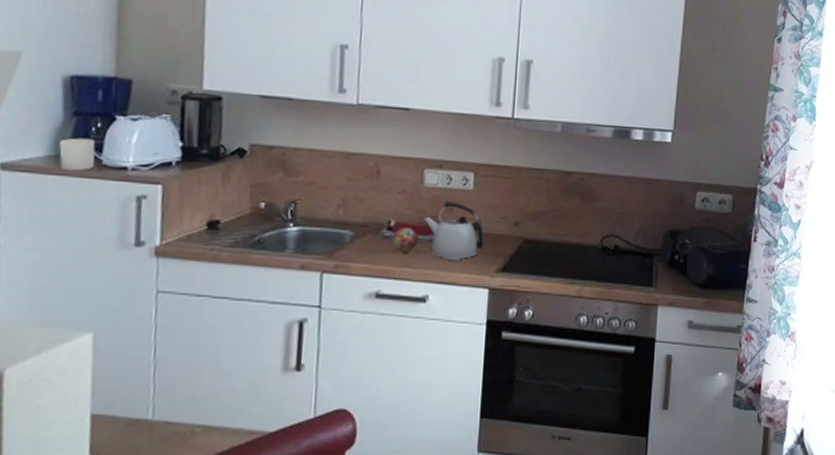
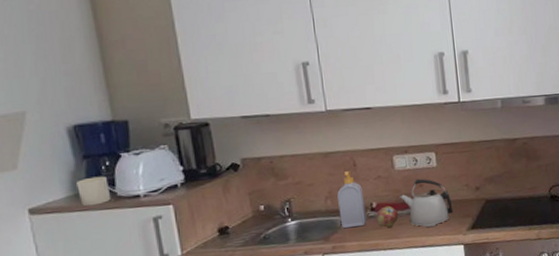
soap bottle: none [349,178,383,247] -> present [337,171,367,229]

